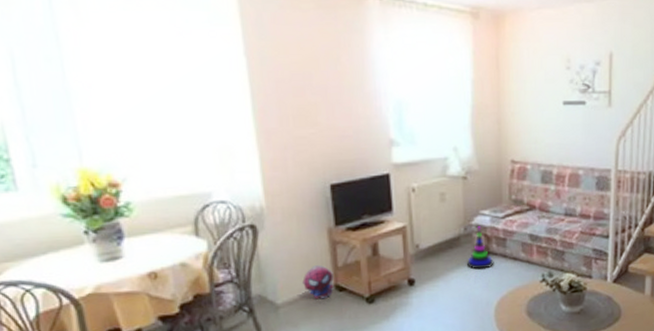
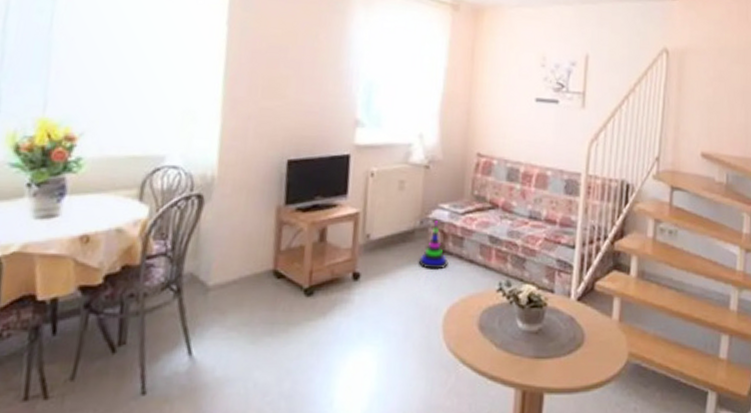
plush toy: present [302,264,334,300] -> none [240,245,274,286]

